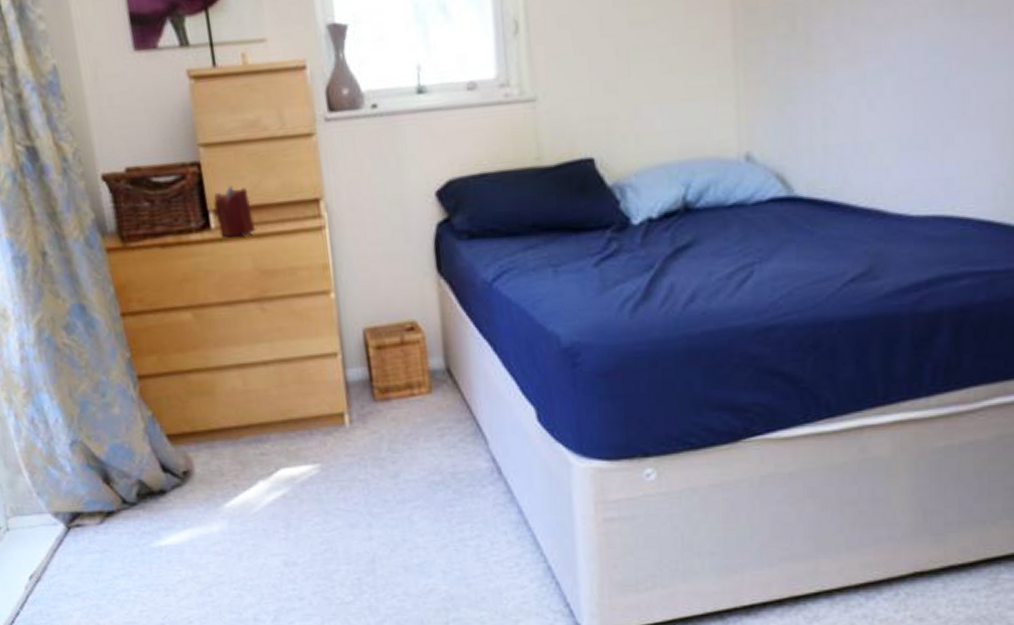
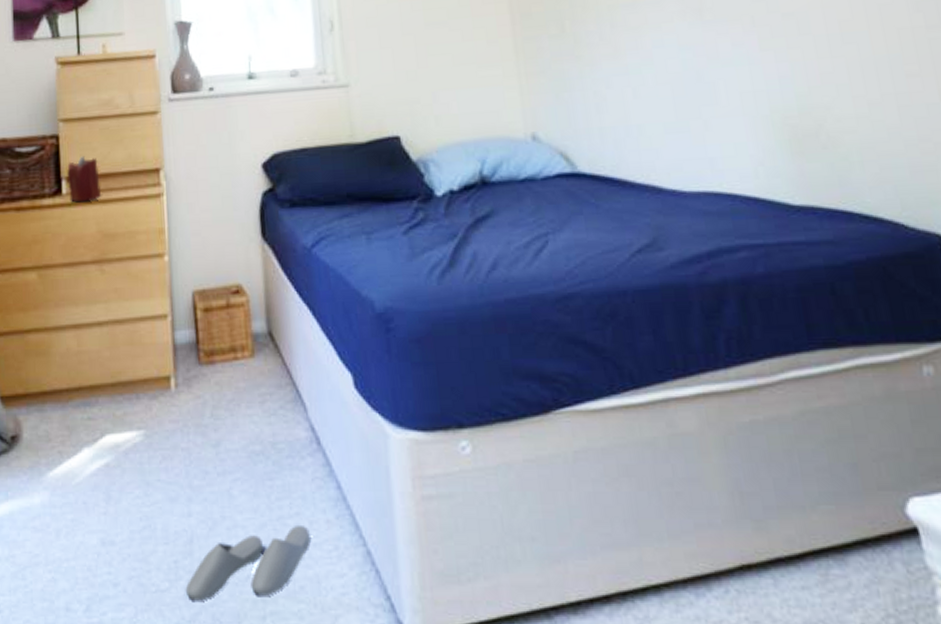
slippers: none [369,546,492,611] -> present [185,526,311,601]

